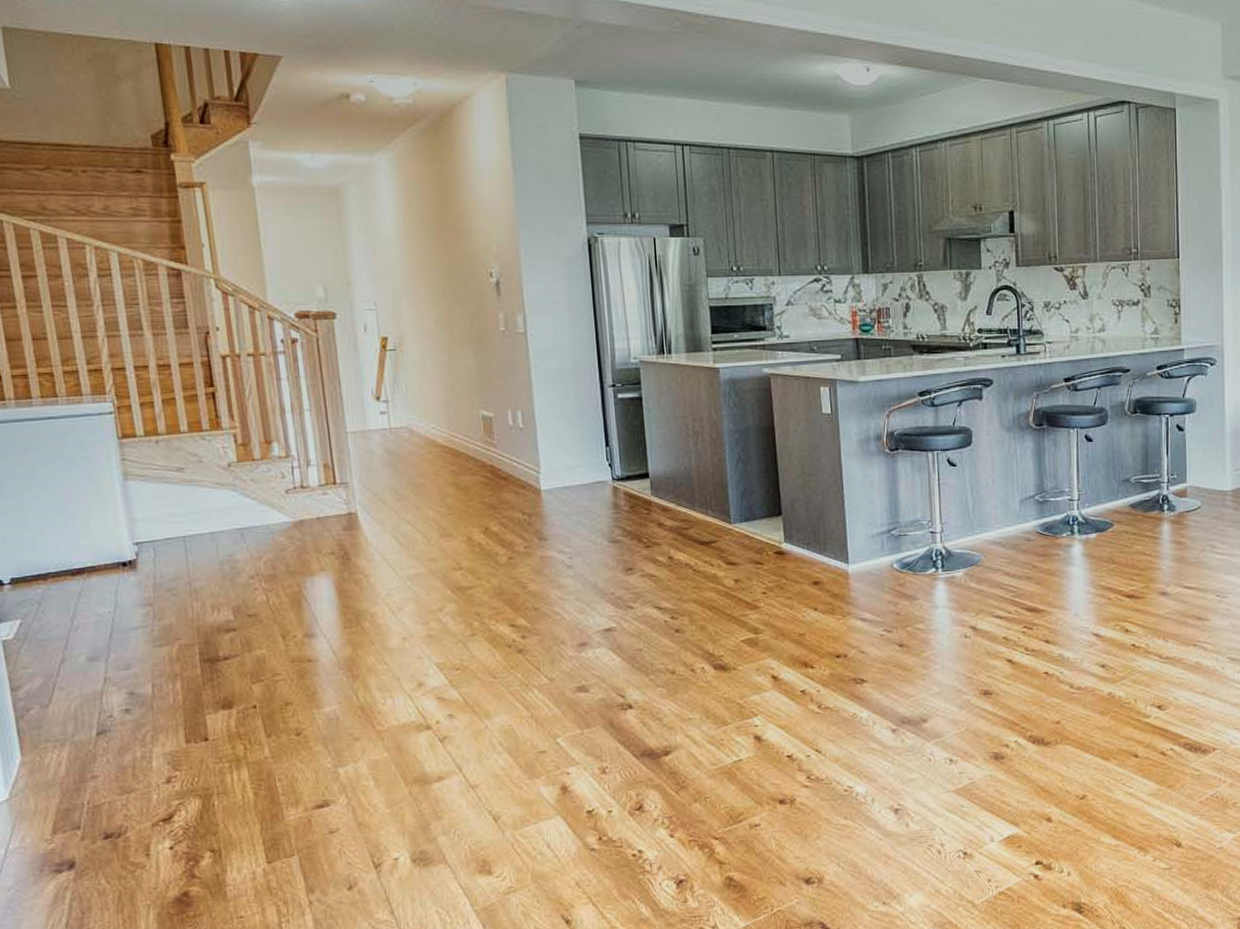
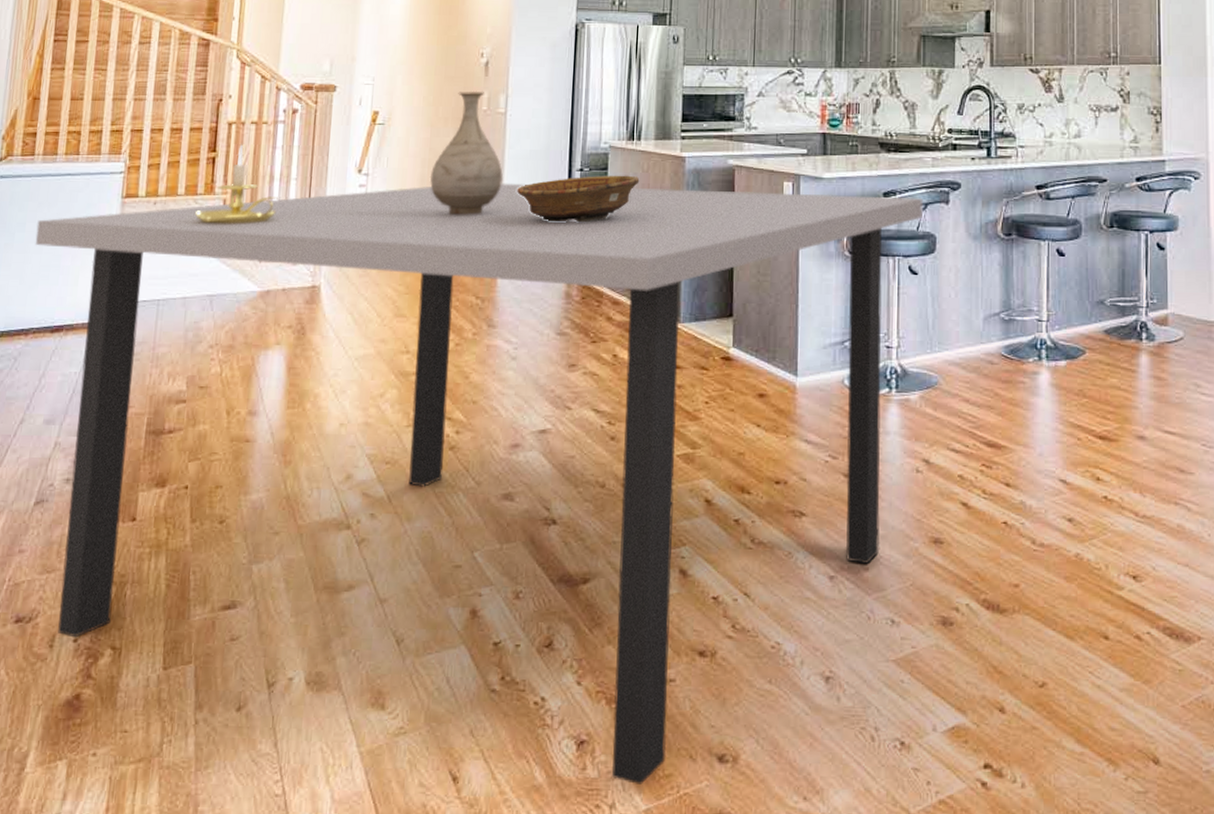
dining table: none [27,395,959,908] -> present [35,183,924,784]
candle holder: none [205,377,295,460] -> present [195,144,279,225]
vase: none [454,311,534,436] -> present [429,90,504,215]
decorative bowl: none [549,388,675,438] -> present [517,175,640,223]

